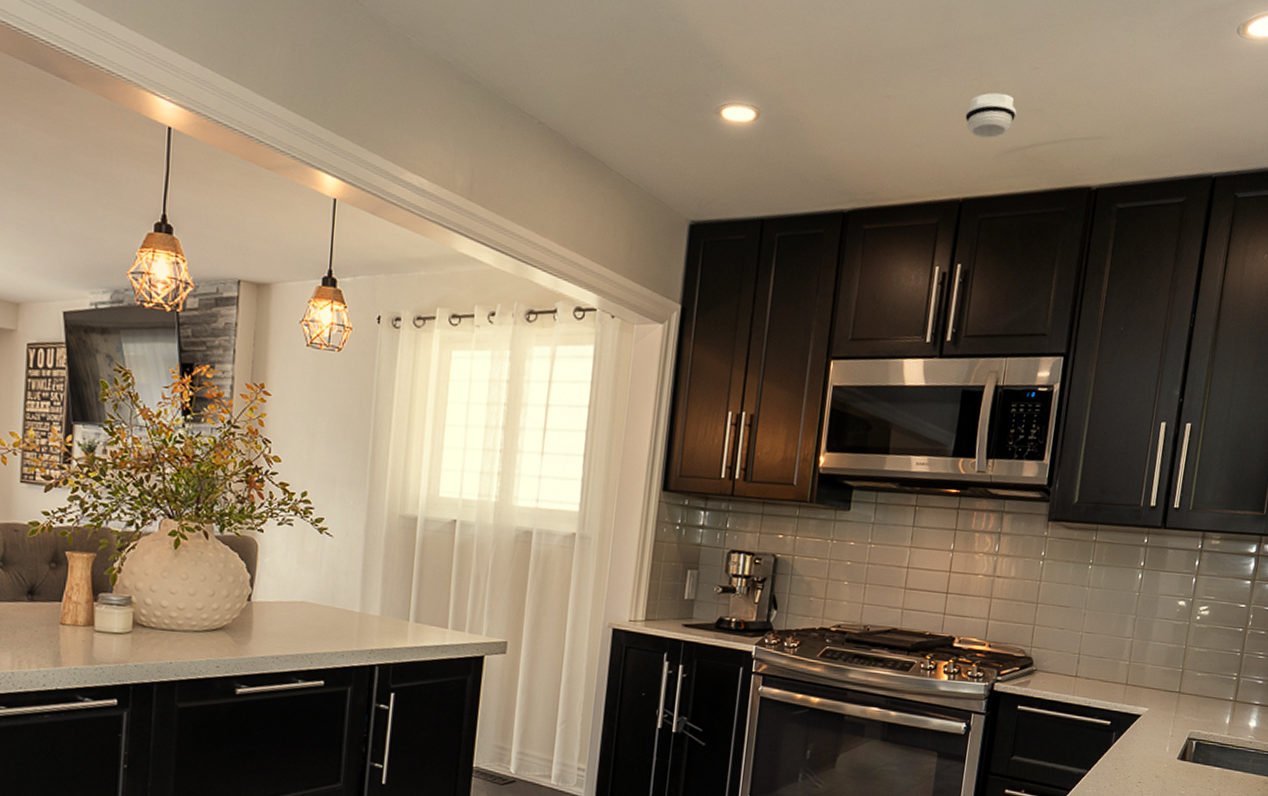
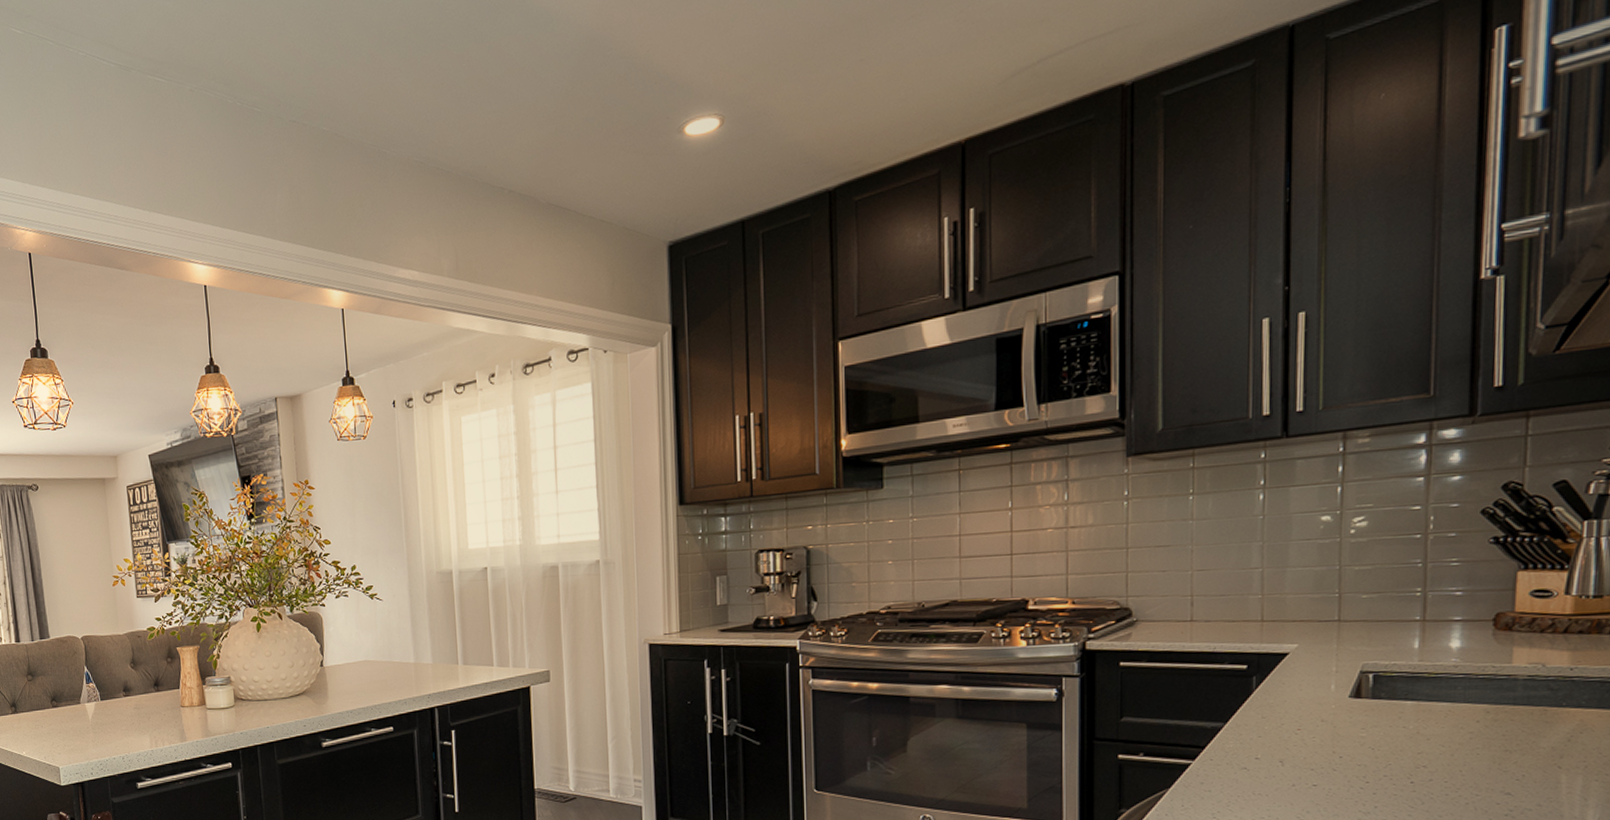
smoke detector: present [965,92,1017,139] -> none [954,15,1017,71]

